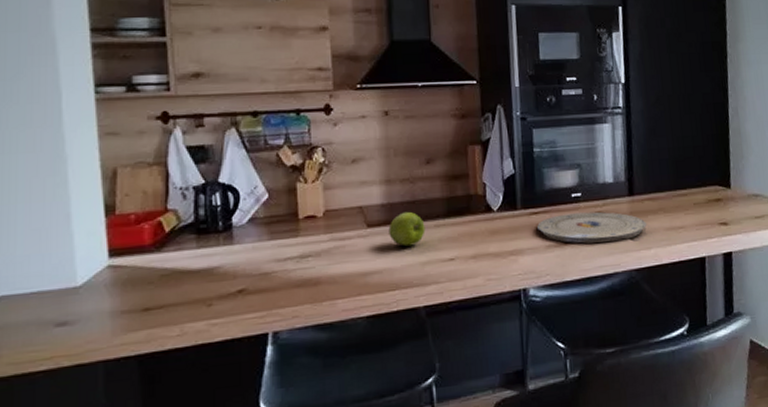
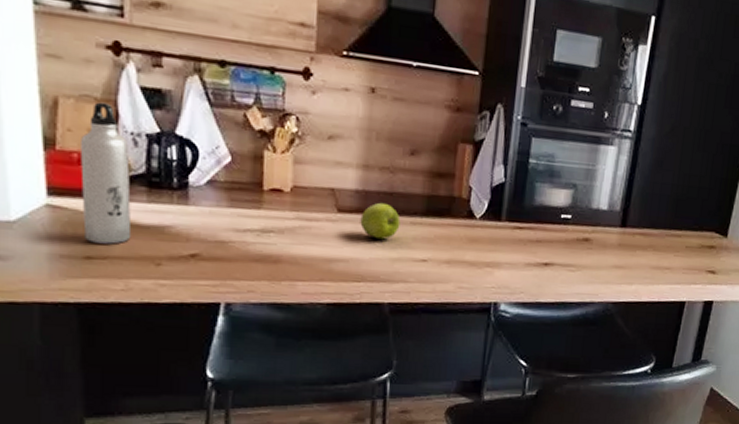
water bottle: none [137,165,184,295] -> present [80,102,132,244]
plate: present [537,212,646,244] -> none [519,234,633,271]

